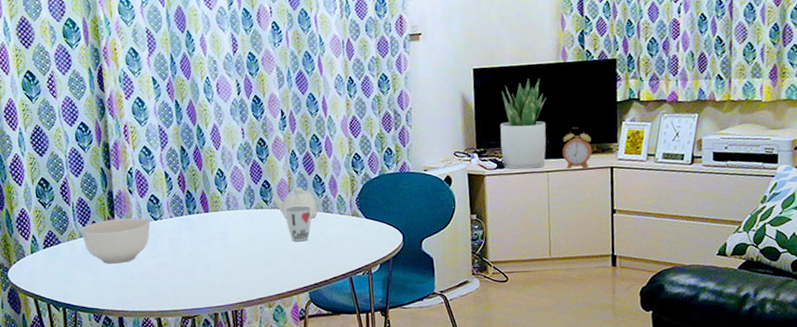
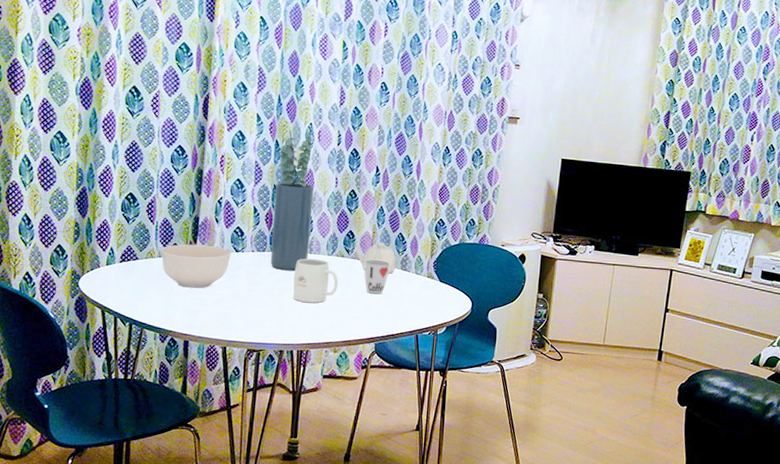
vase: none [181,79,227,232] -> present [270,126,315,270]
mug: none [215,214,262,261] -> present [293,258,339,303]
planter: present [500,79,547,170] -> none [574,177,623,260]
alarm clock: present [562,128,593,169] -> none [629,228,657,268]

